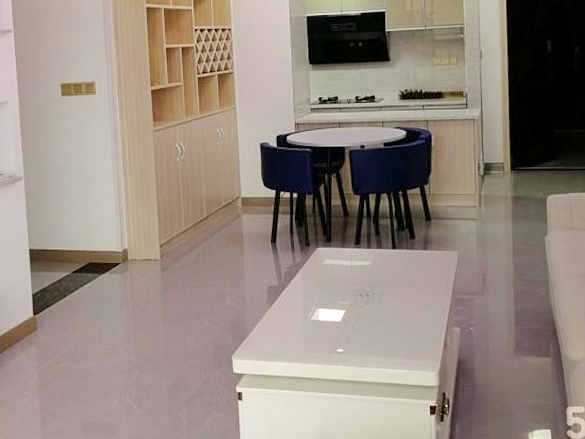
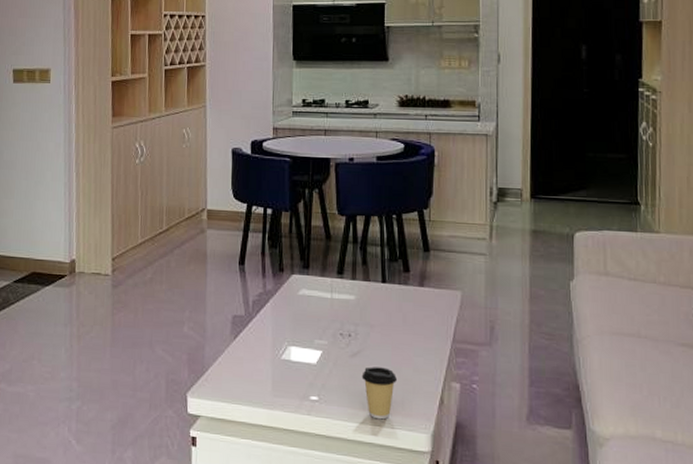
coffee cup: none [379,320,409,363] -> present [361,366,398,420]

